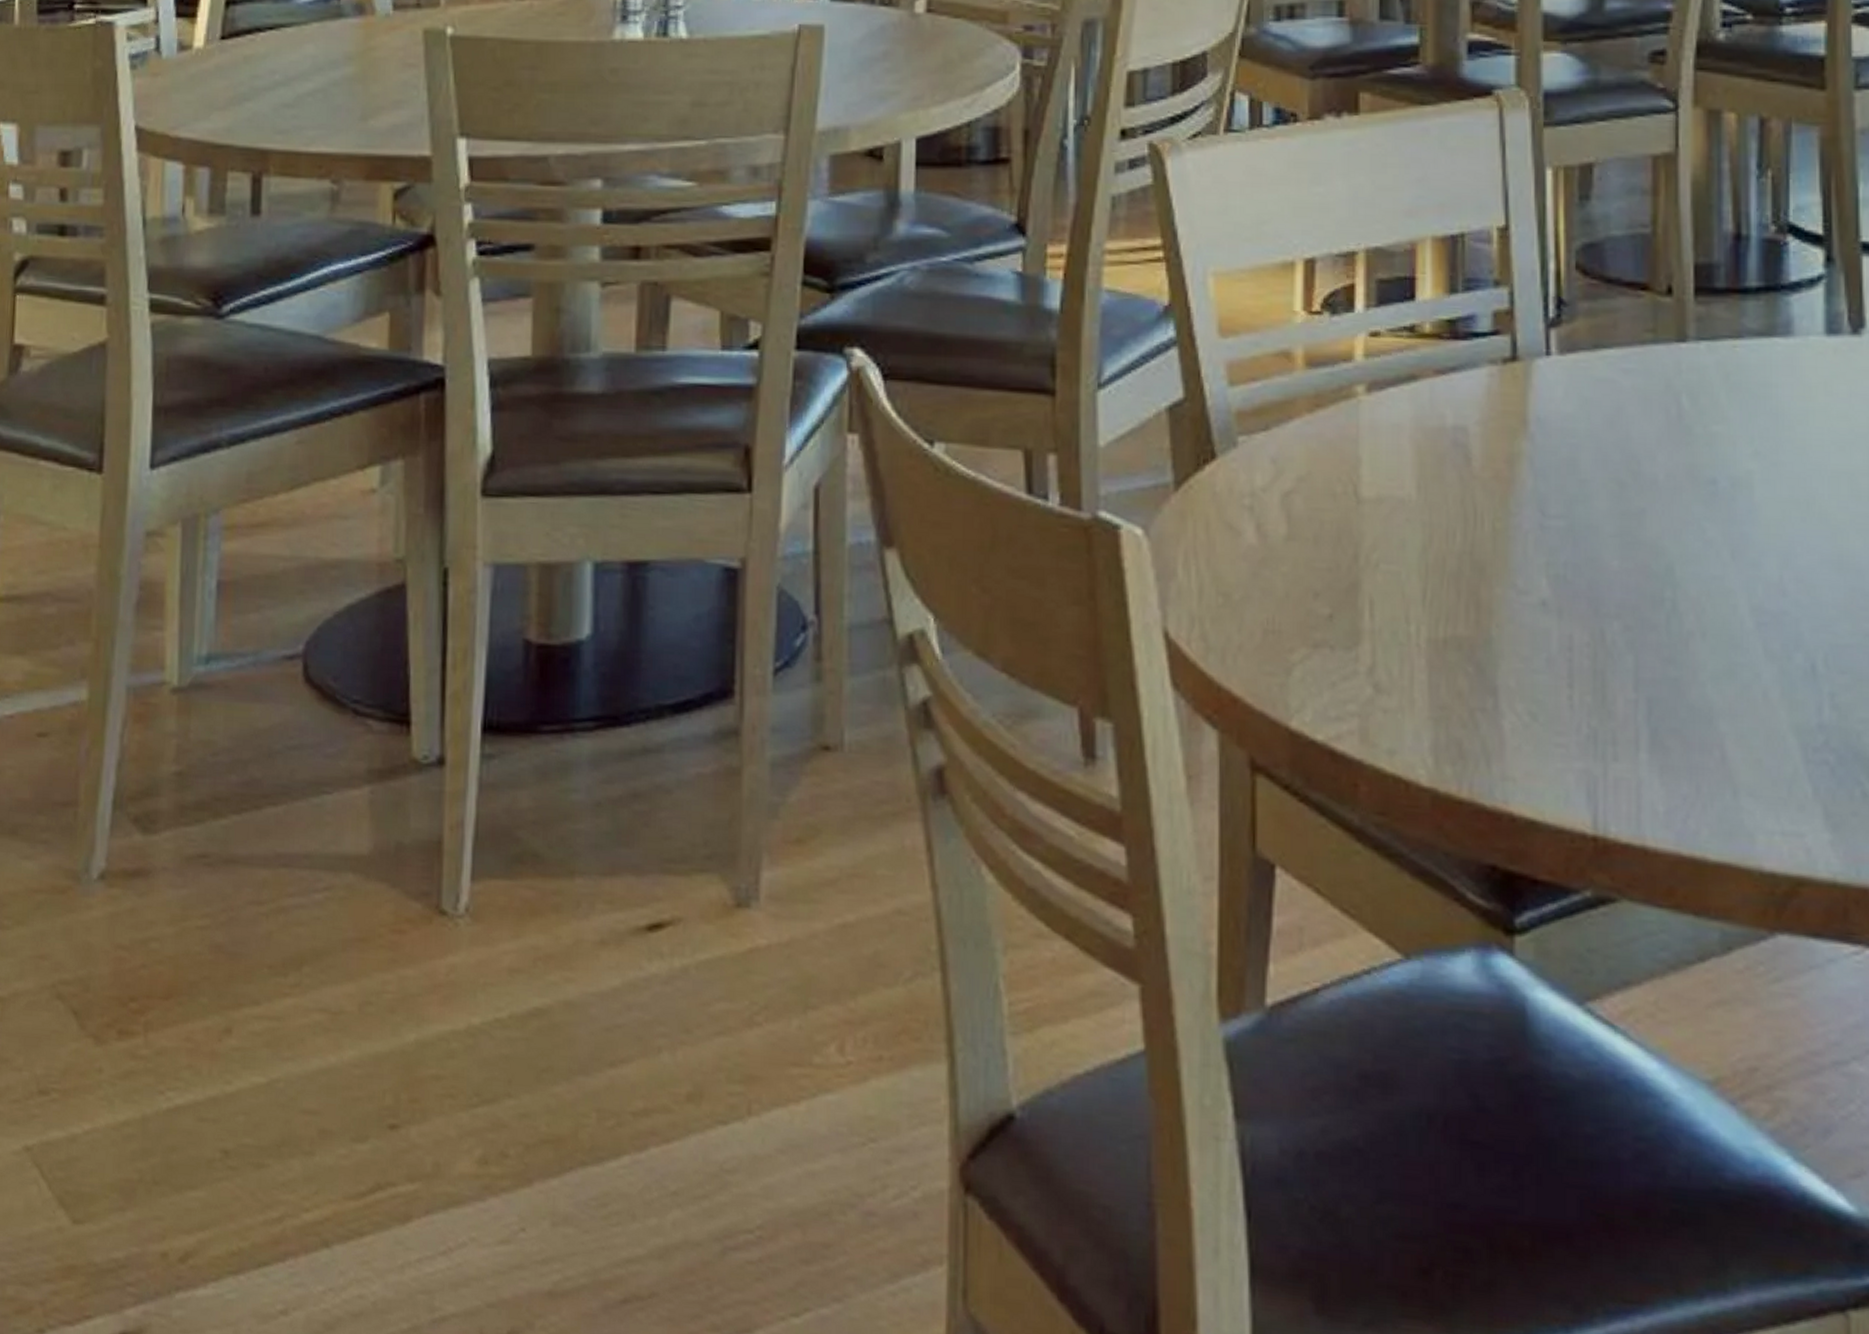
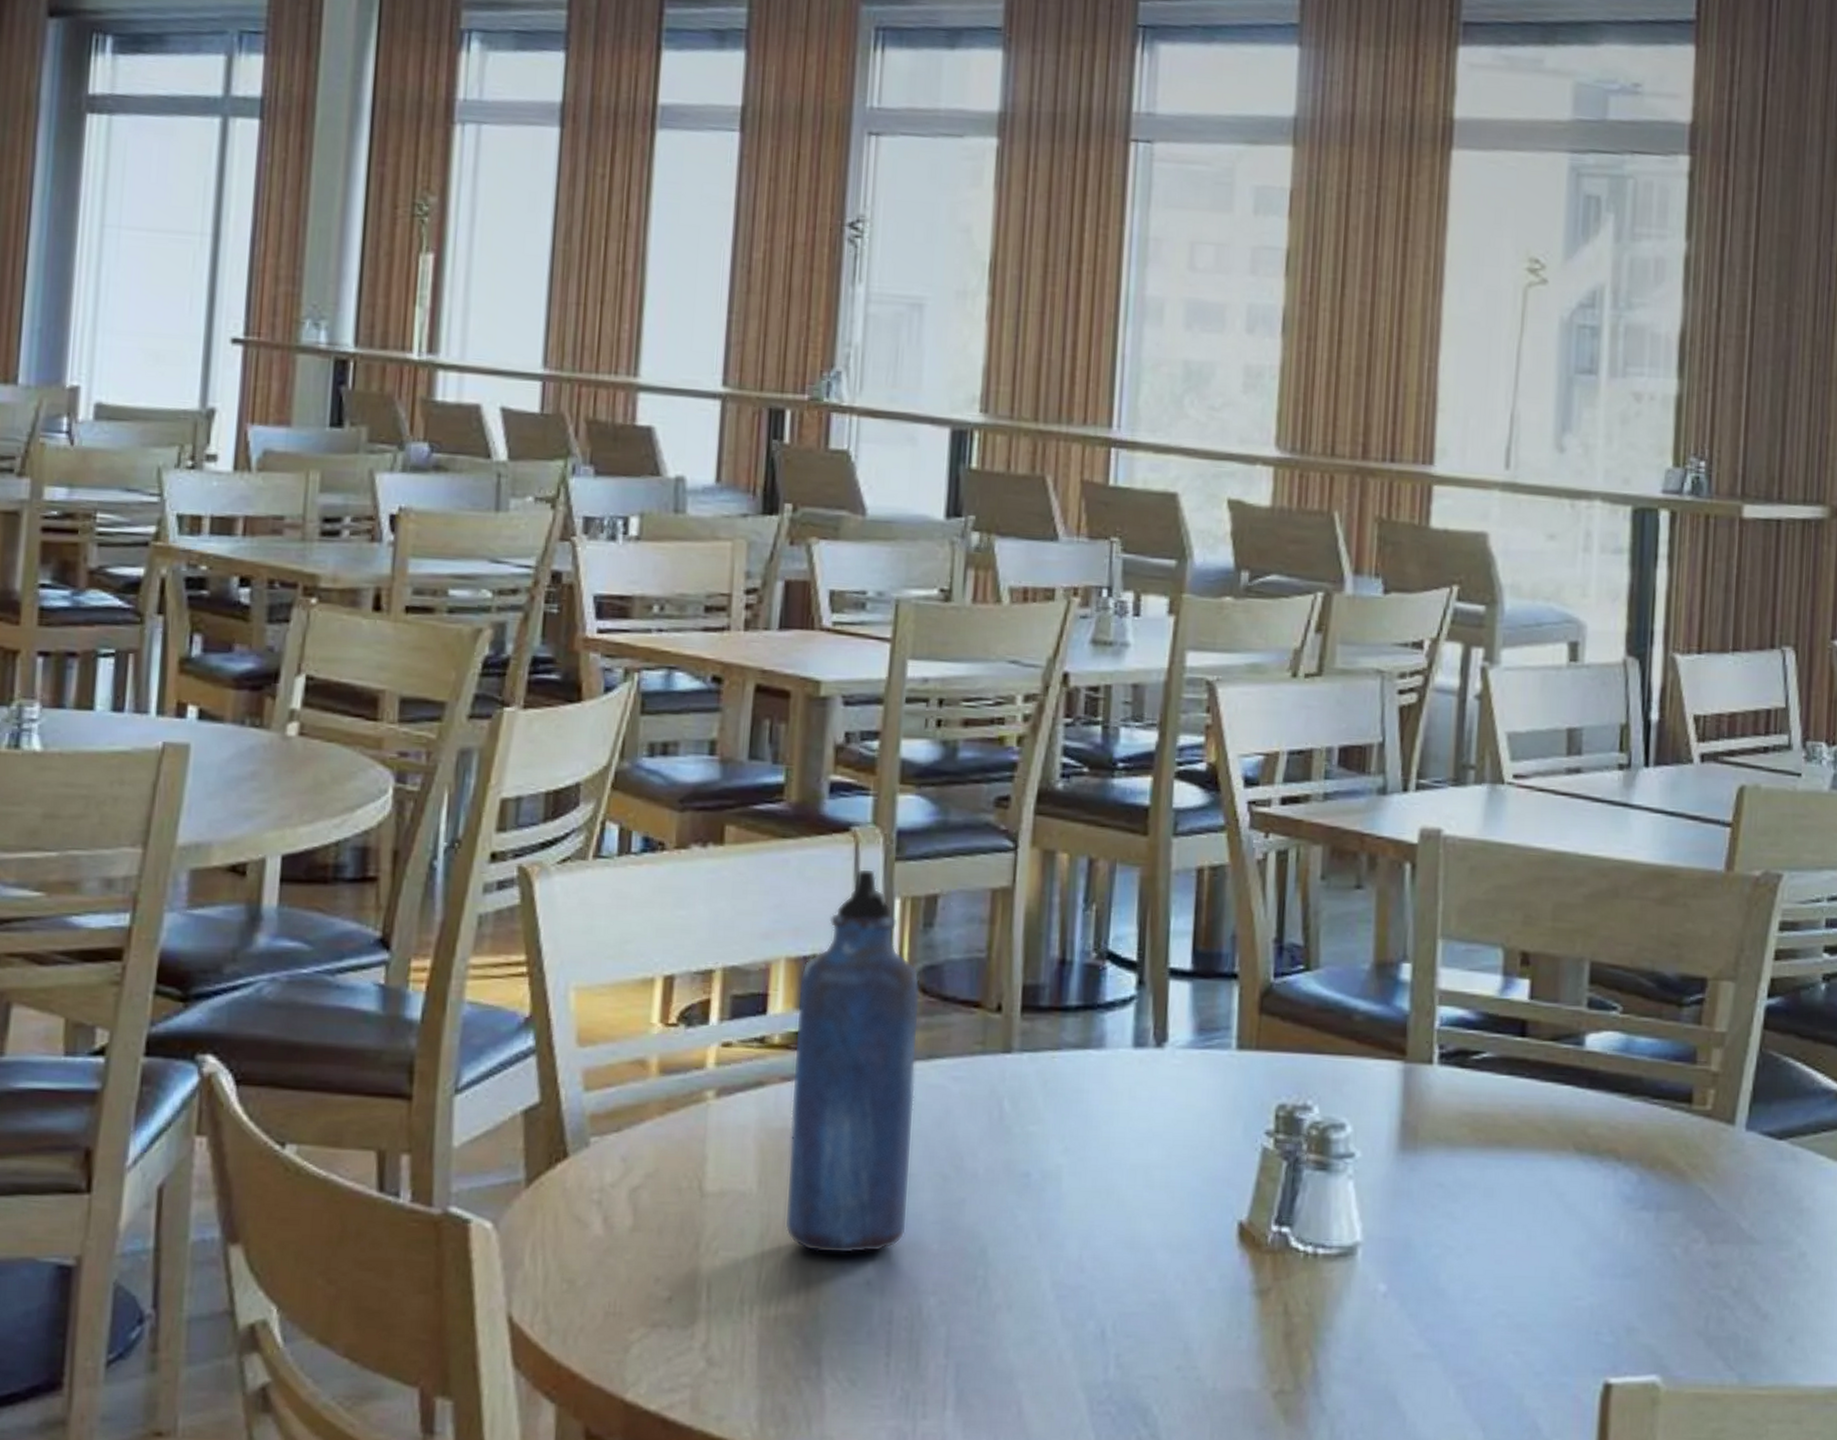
water bottle: none [1448,135,1583,570] -> present [785,868,920,1254]

